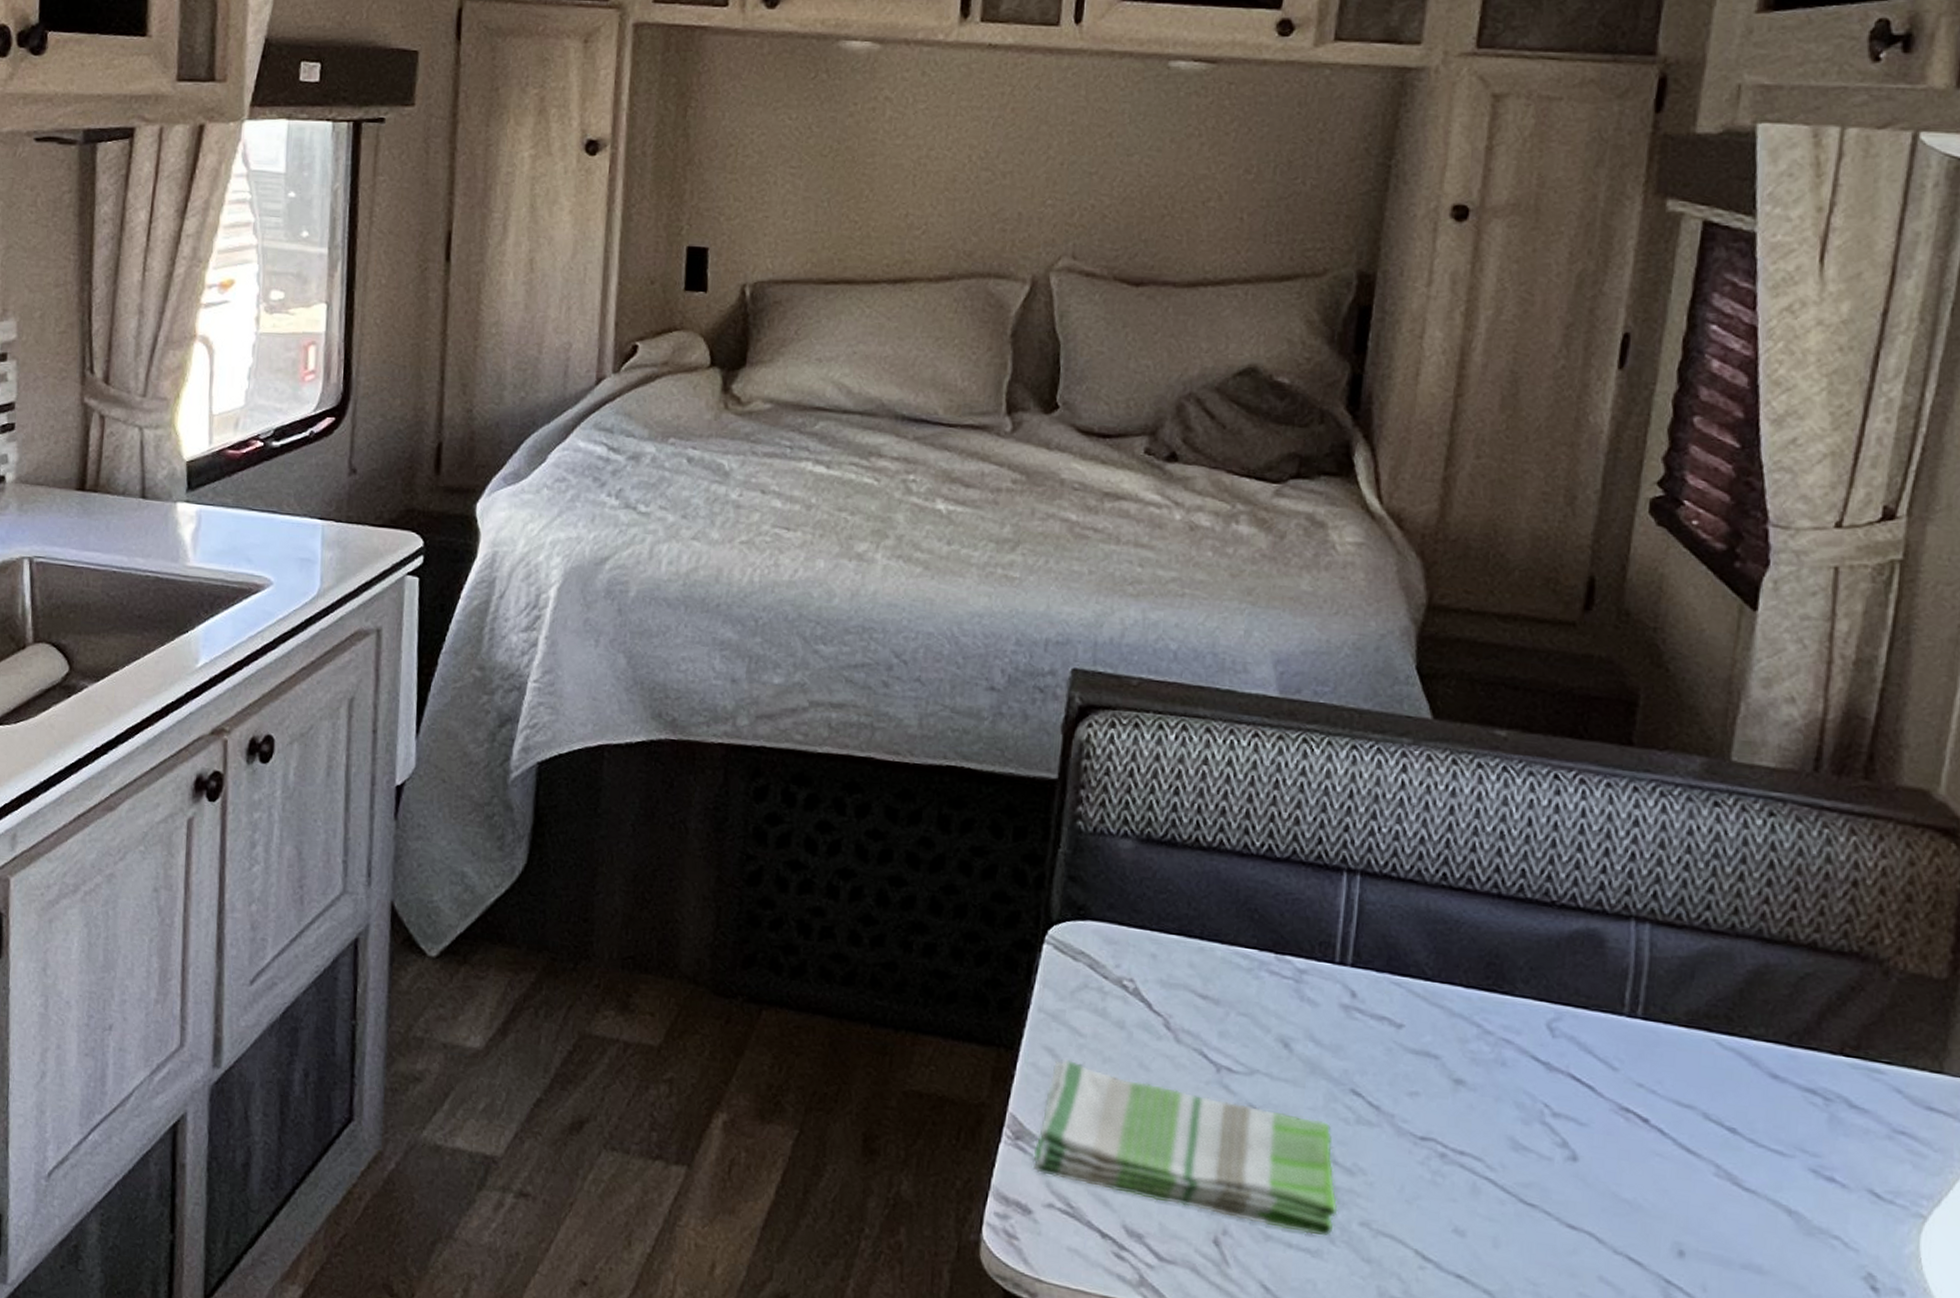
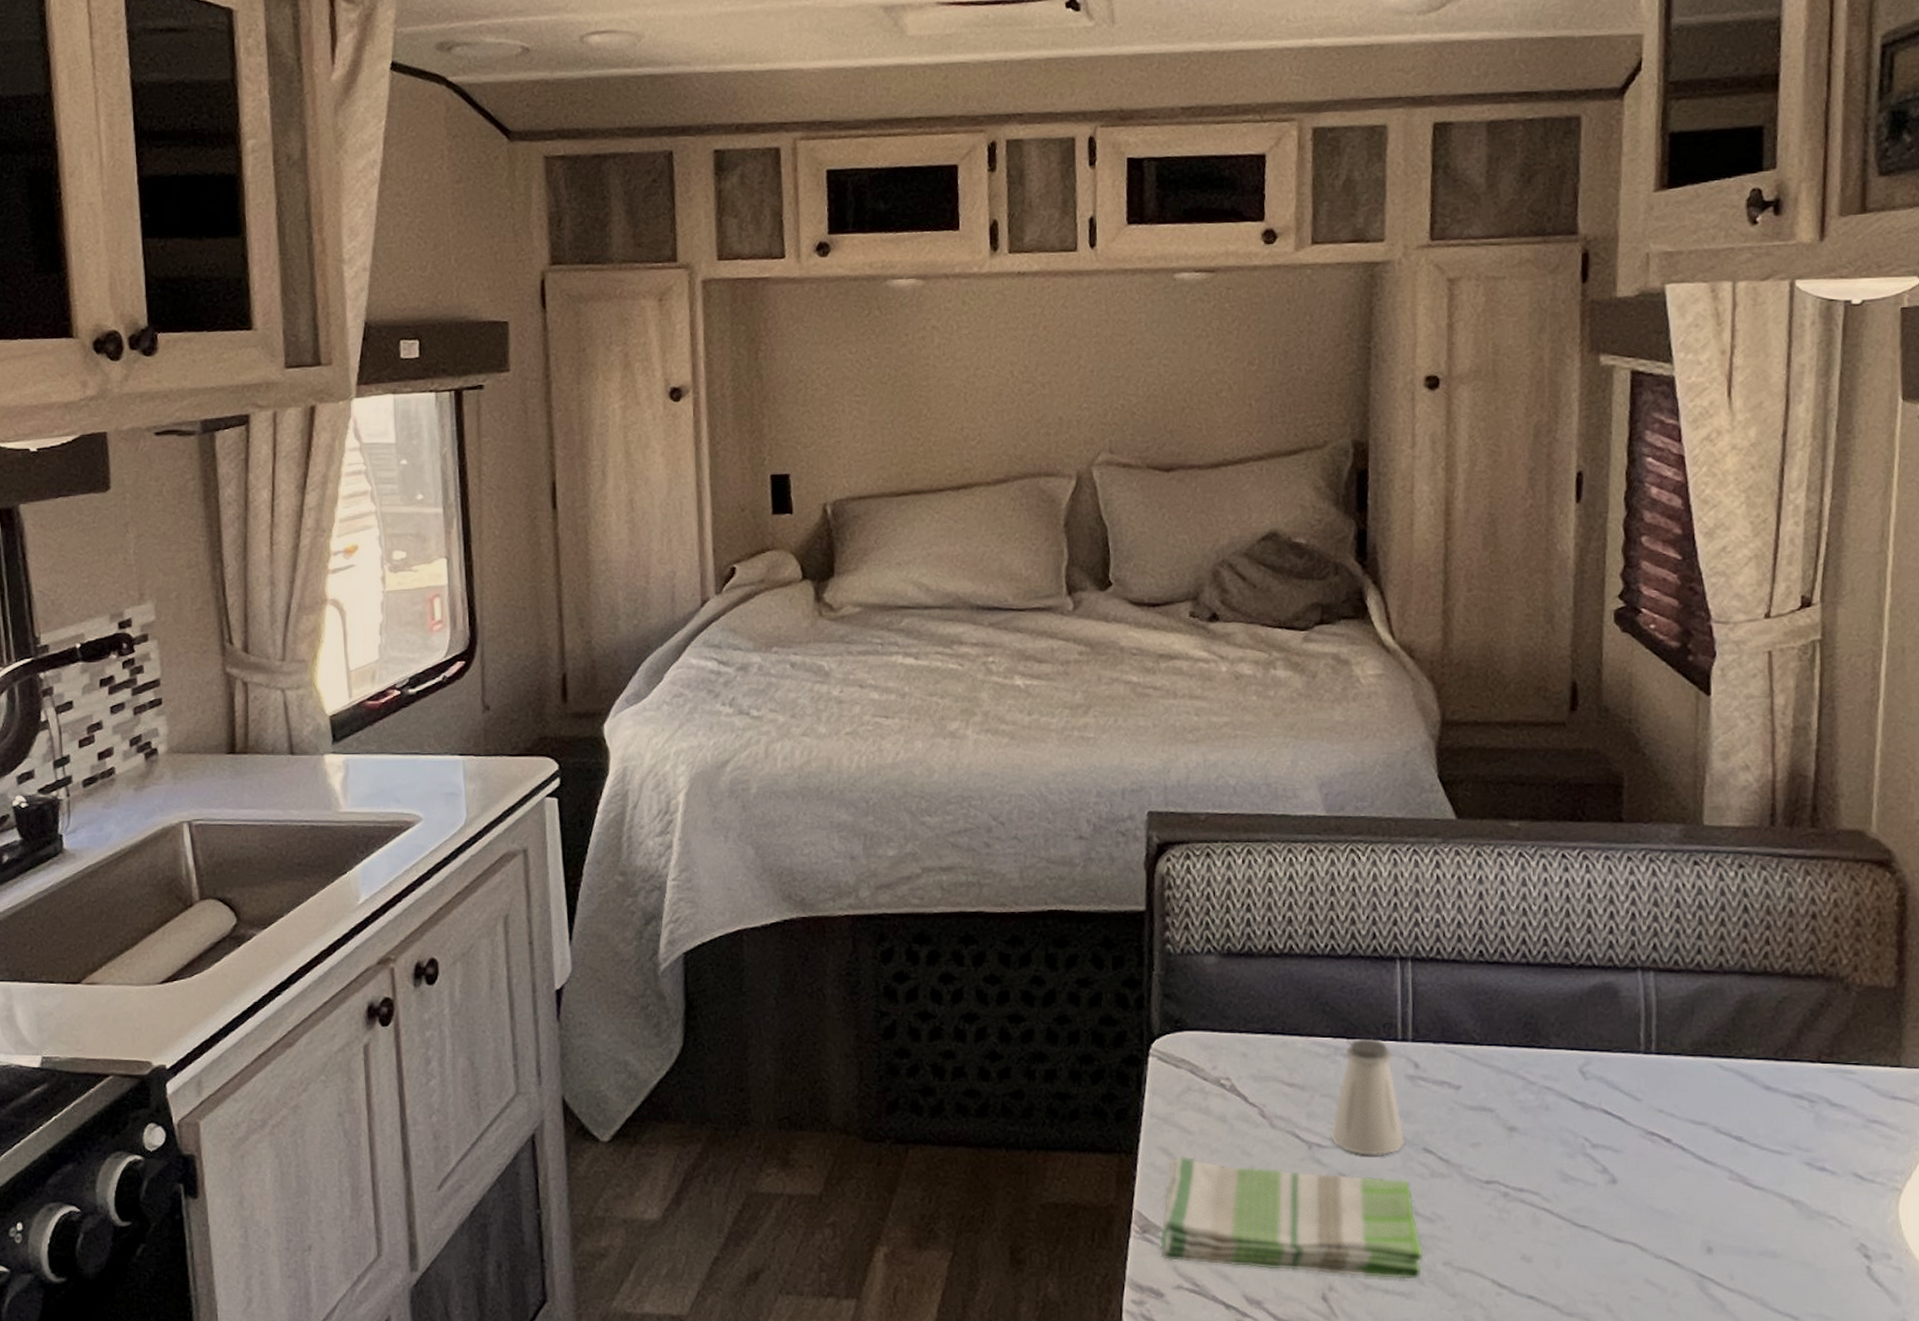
saltshaker: none [1243,955,1331,1092] -> present [1330,1038,1406,1156]

